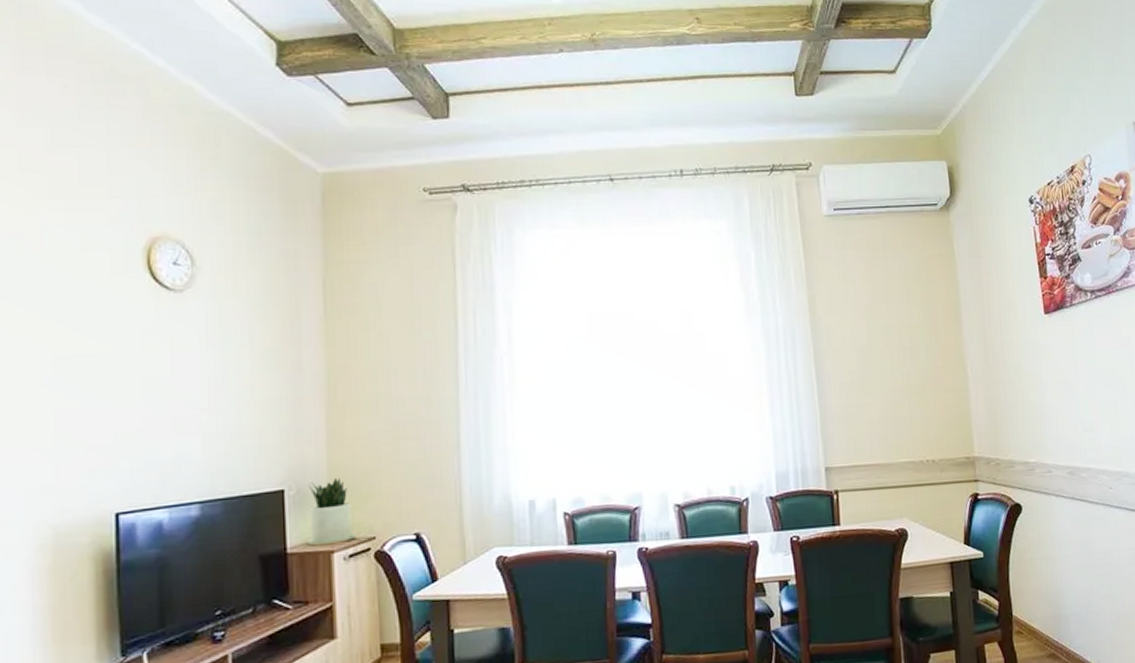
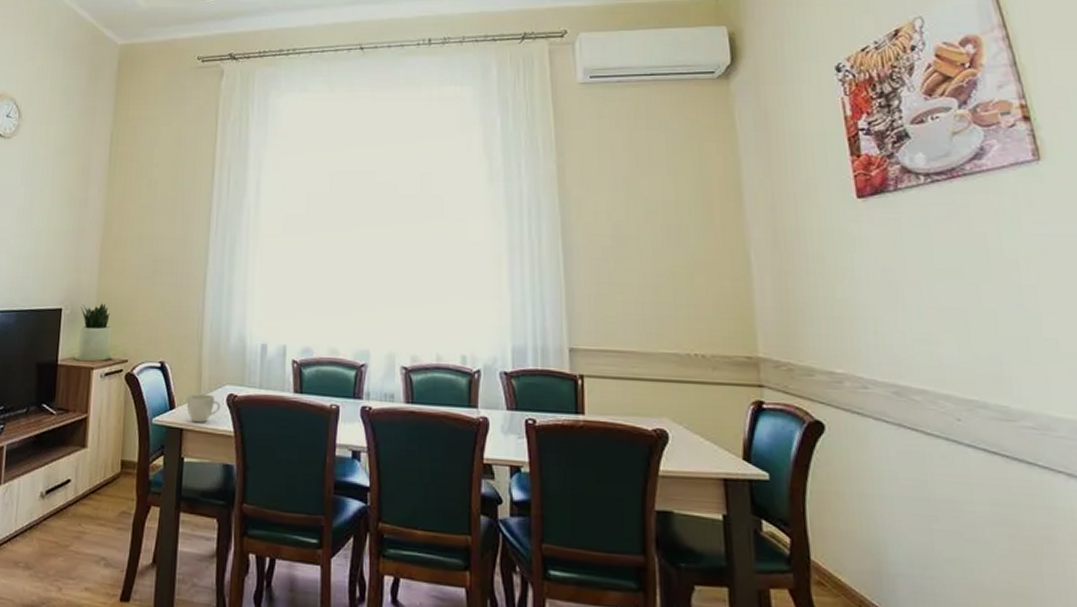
cup: none [451,559,489,592] -> present [186,393,220,423]

